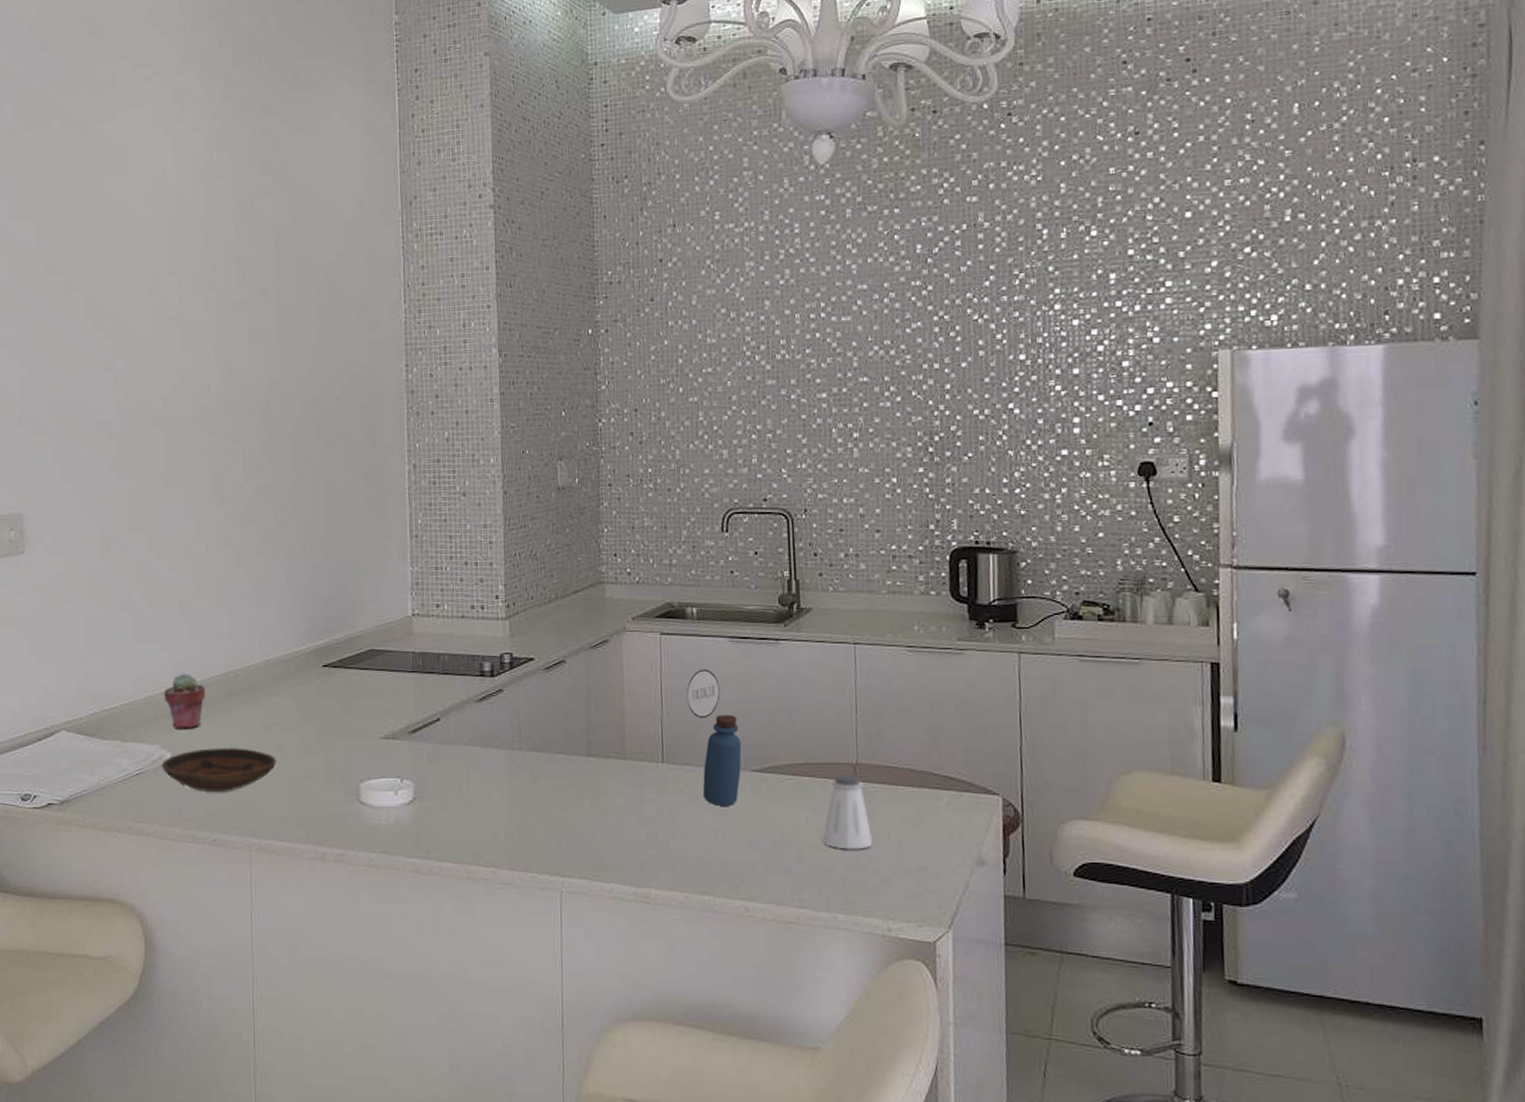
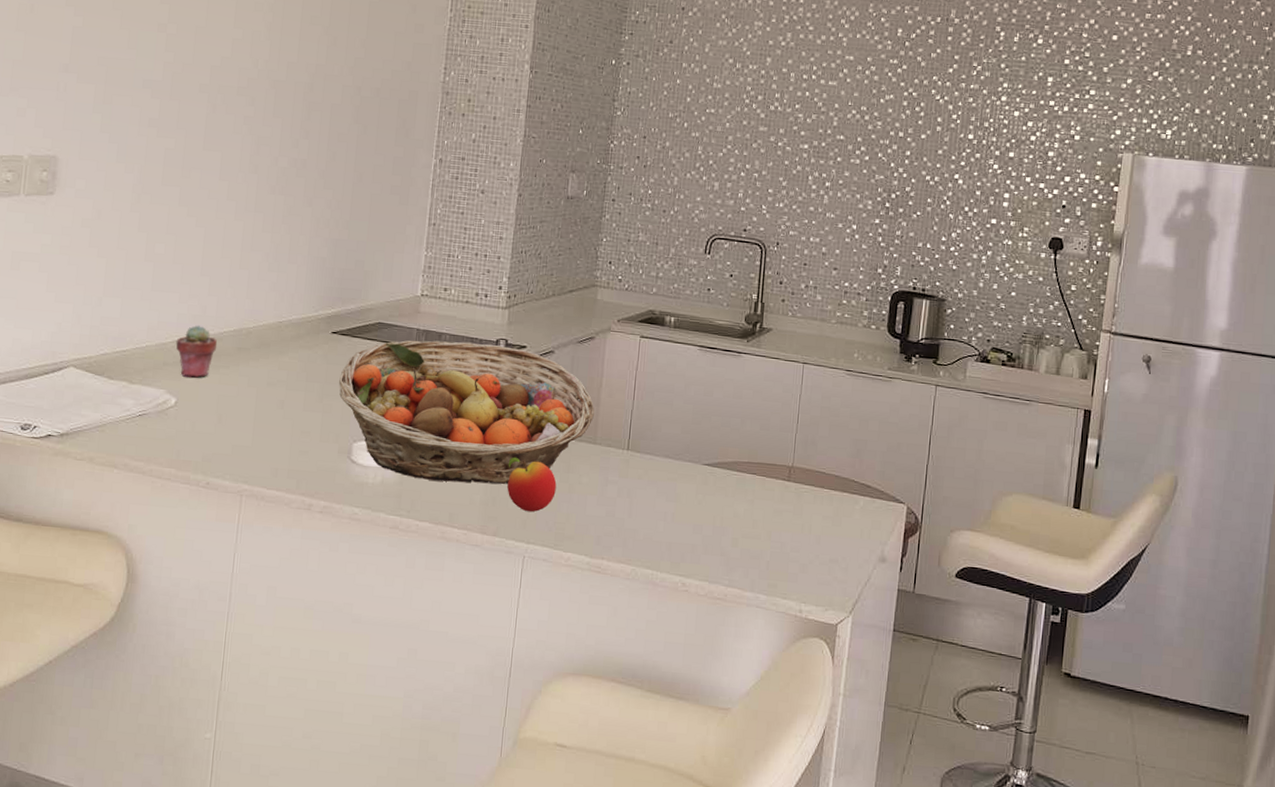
bowl: present [161,747,277,793] -> none [164,397,277,440]
fruit basket: none [337,660,619,816] -> present [339,340,595,484]
apple: none [530,782,588,842] -> present [507,457,557,512]
water bottle: present [686,669,742,807] -> none [655,371,698,494]
saltshaker: present [821,775,874,850] -> none [754,475,797,541]

